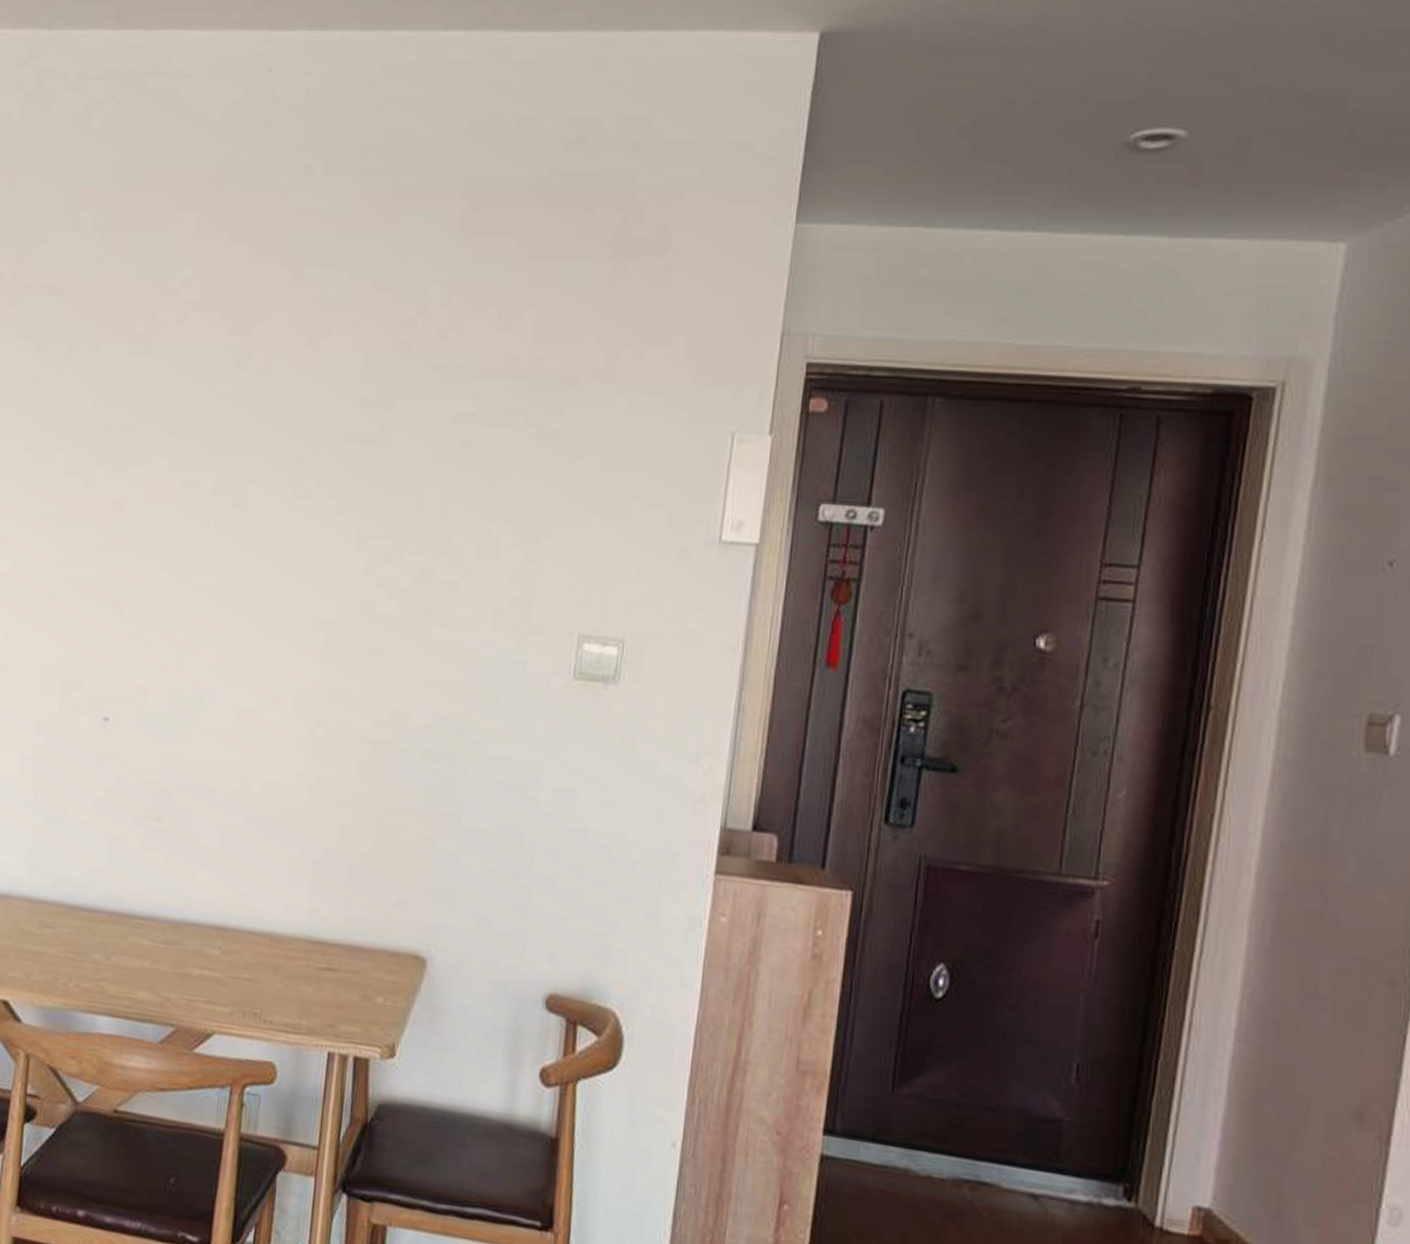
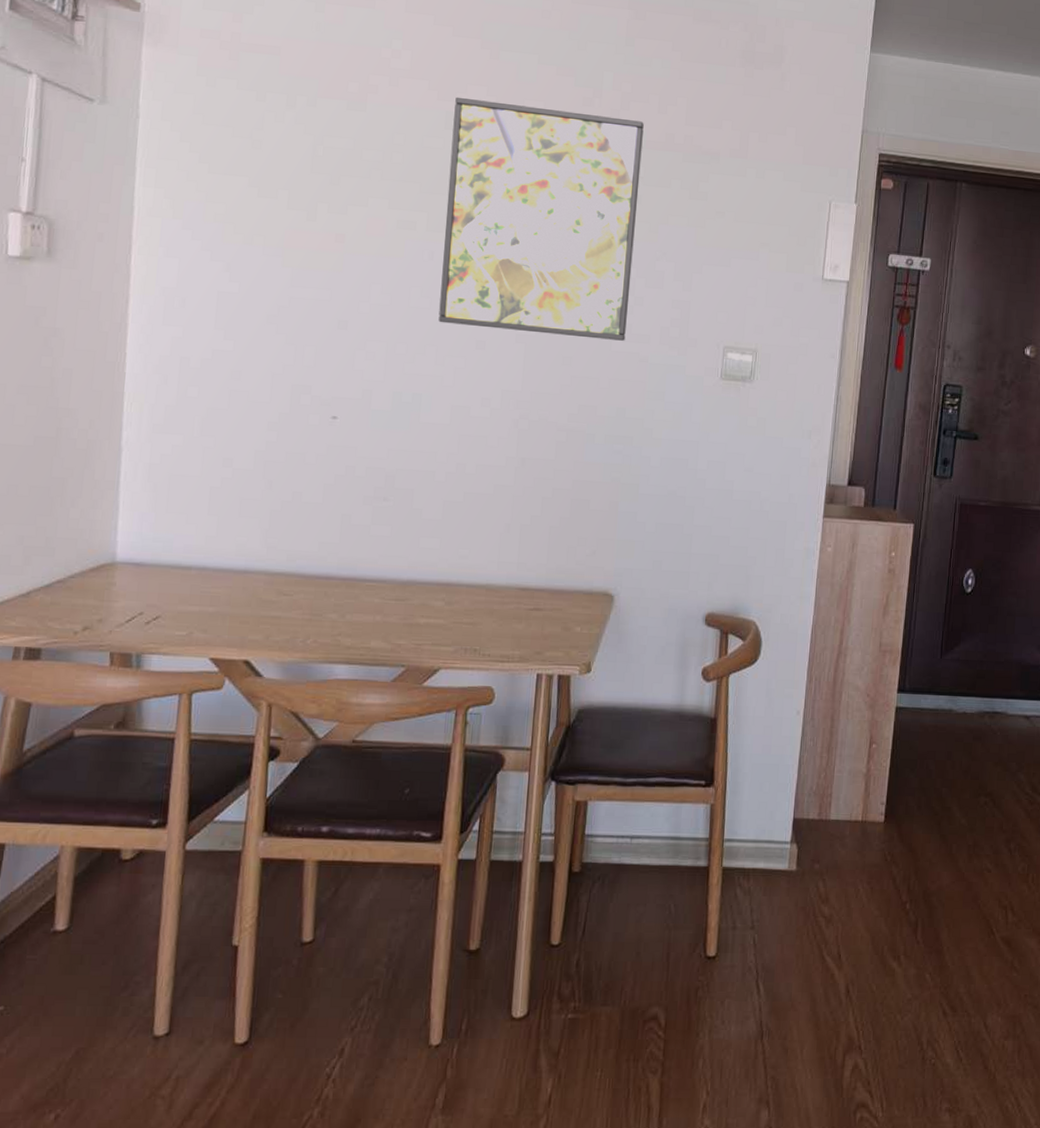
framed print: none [224,329,479,628] -> present [438,97,644,341]

